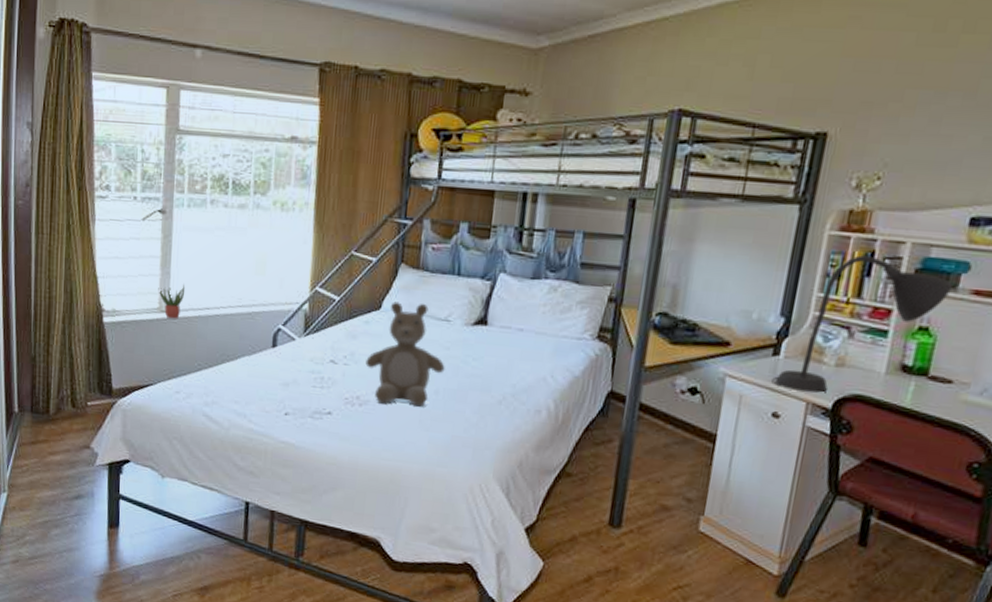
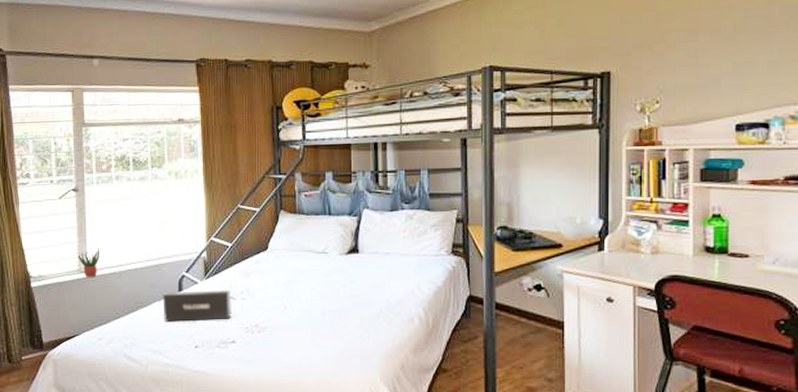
box: none [252,346,333,387] -> present [162,290,232,322]
teddy bear: present [365,301,445,407] -> none [260,242,328,329]
desk lamp: present [771,255,953,394] -> none [602,163,732,279]

